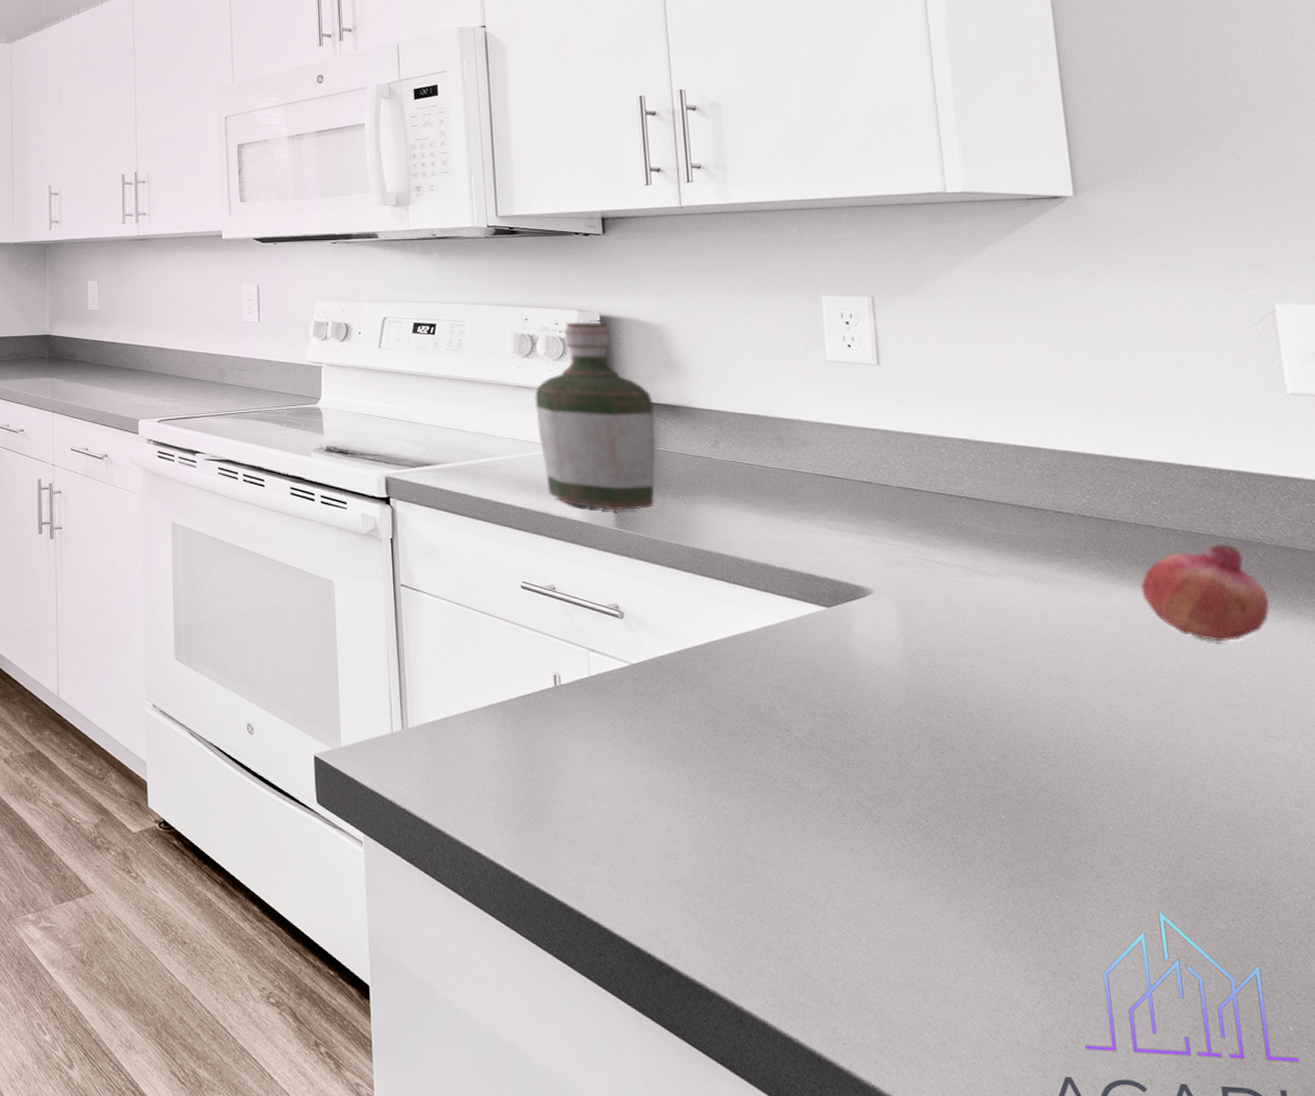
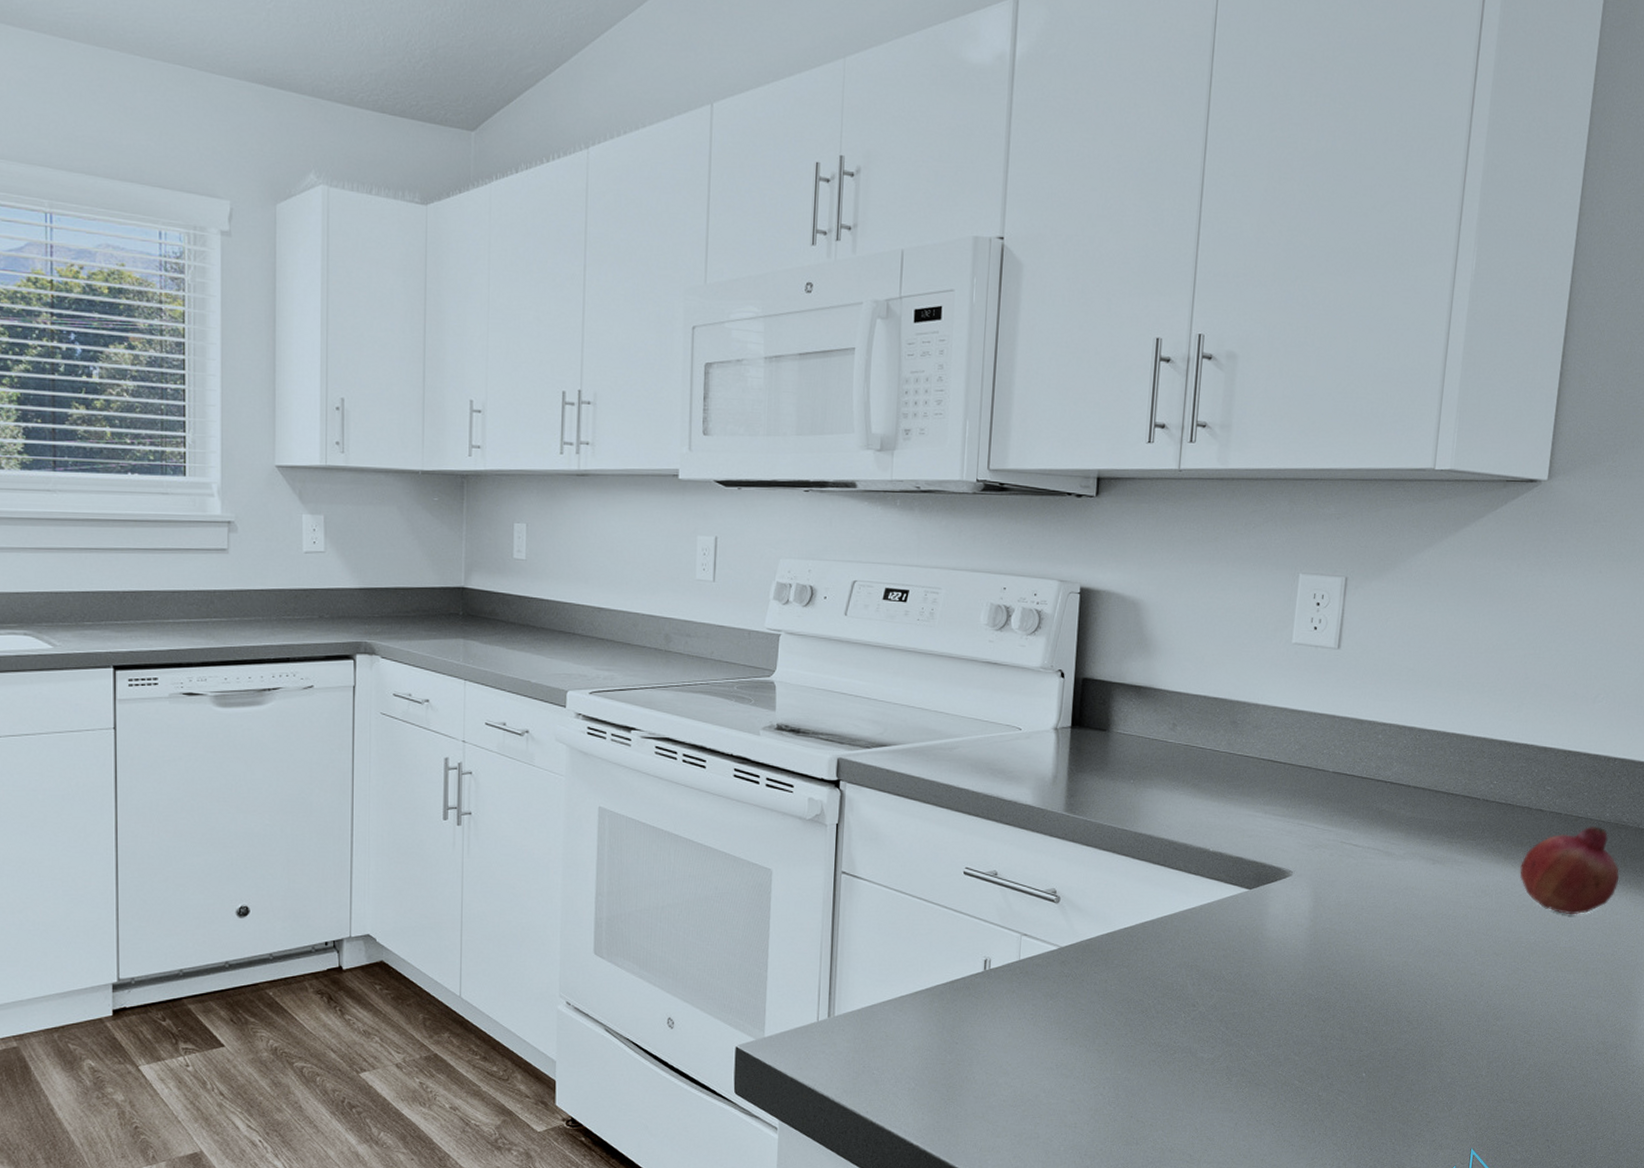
bottle: present [535,322,656,511] -> none [1001,593,1120,795]

